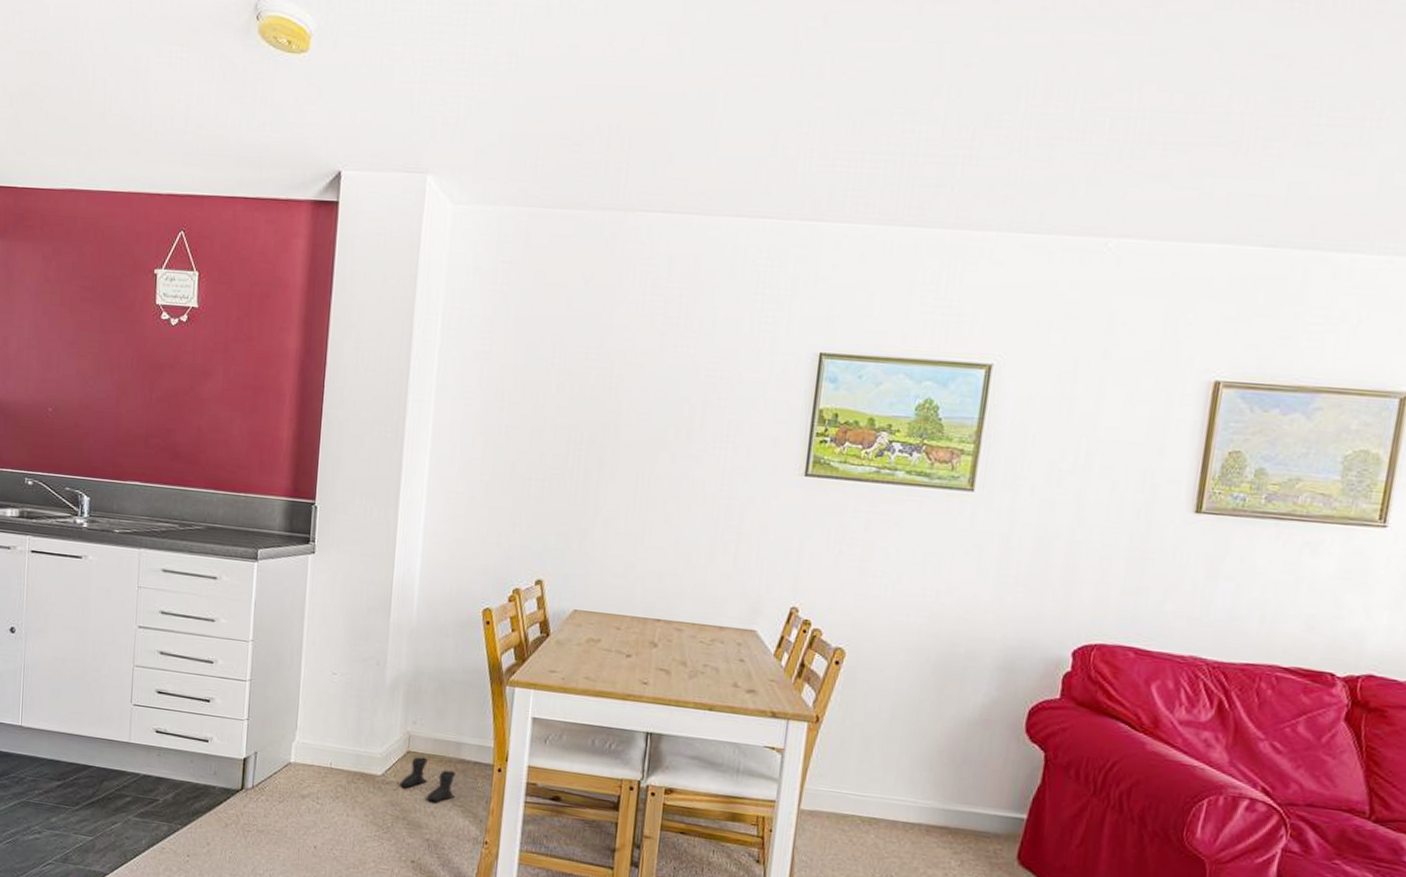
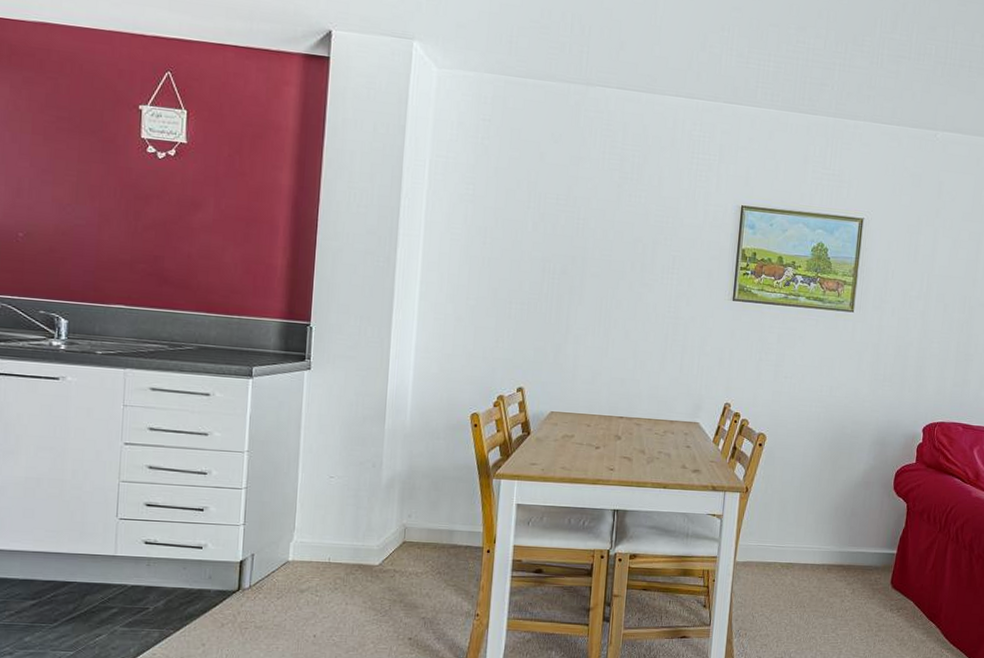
boots: present [399,756,456,803] -> none [396,545,449,585]

